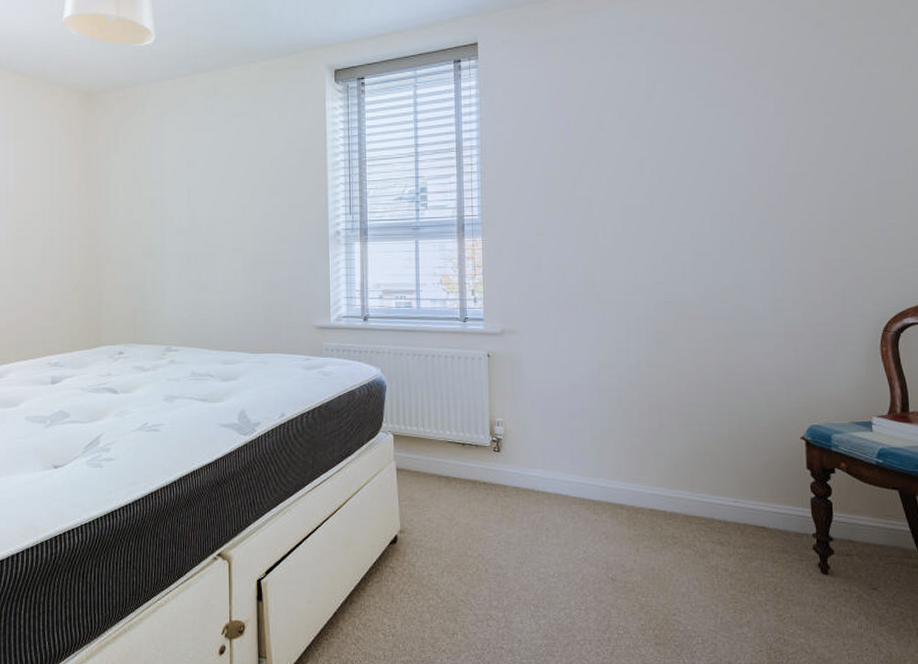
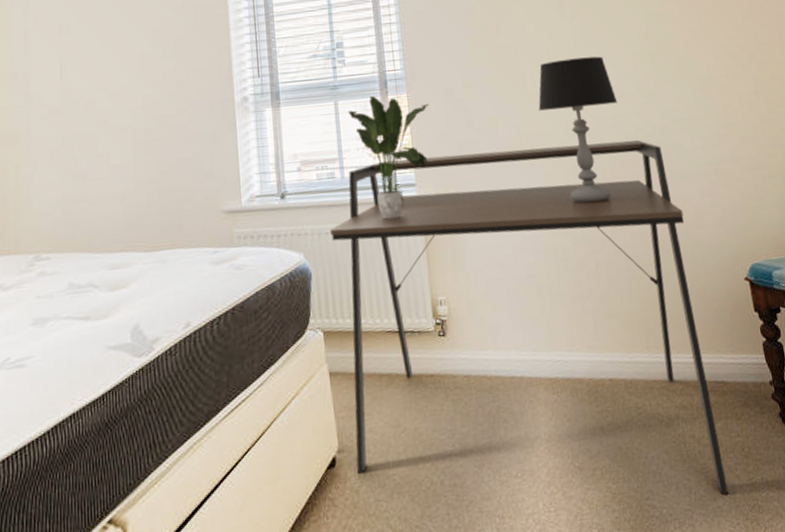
desk: none [405,296,756,625] -> present [330,140,729,495]
potted plant: none [426,237,502,347] -> present [347,95,430,220]
table lamp: none [608,214,689,352] -> present [538,56,618,203]

